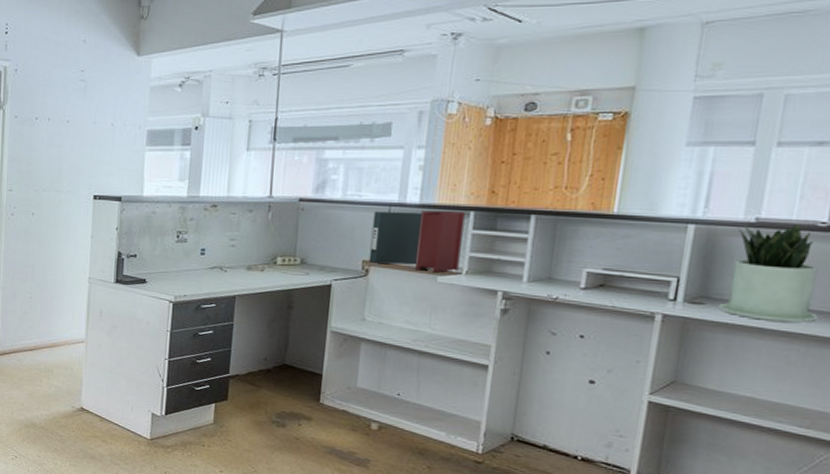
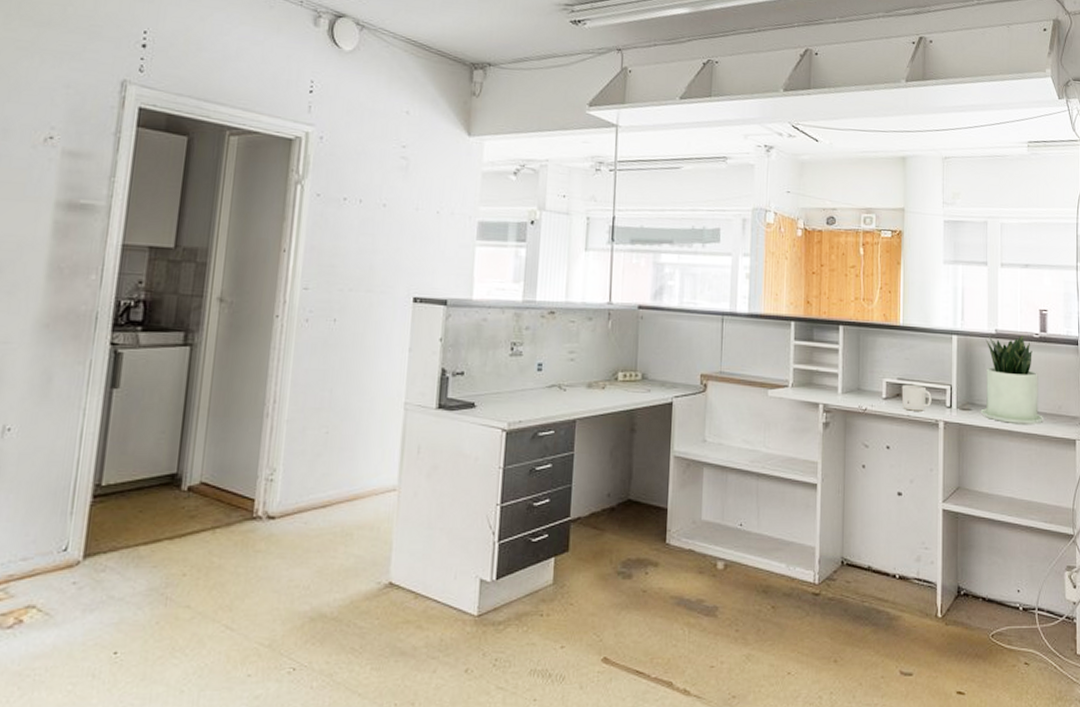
binder: present [368,211,422,265] -> none [706,321,751,378]
binder: present [415,210,465,273] -> none [748,320,787,386]
mug: none [606,275,649,303] -> present [901,385,932,411]

